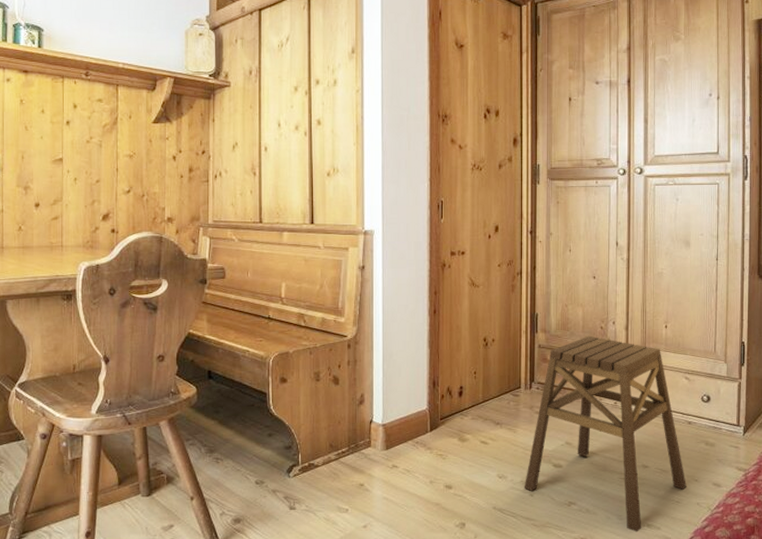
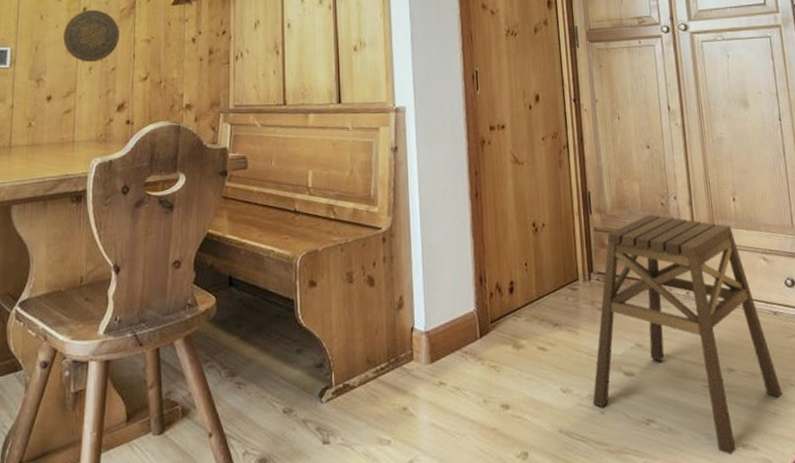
decorative plate: none [47,123,102,174] -> present [62,9,119,63]

